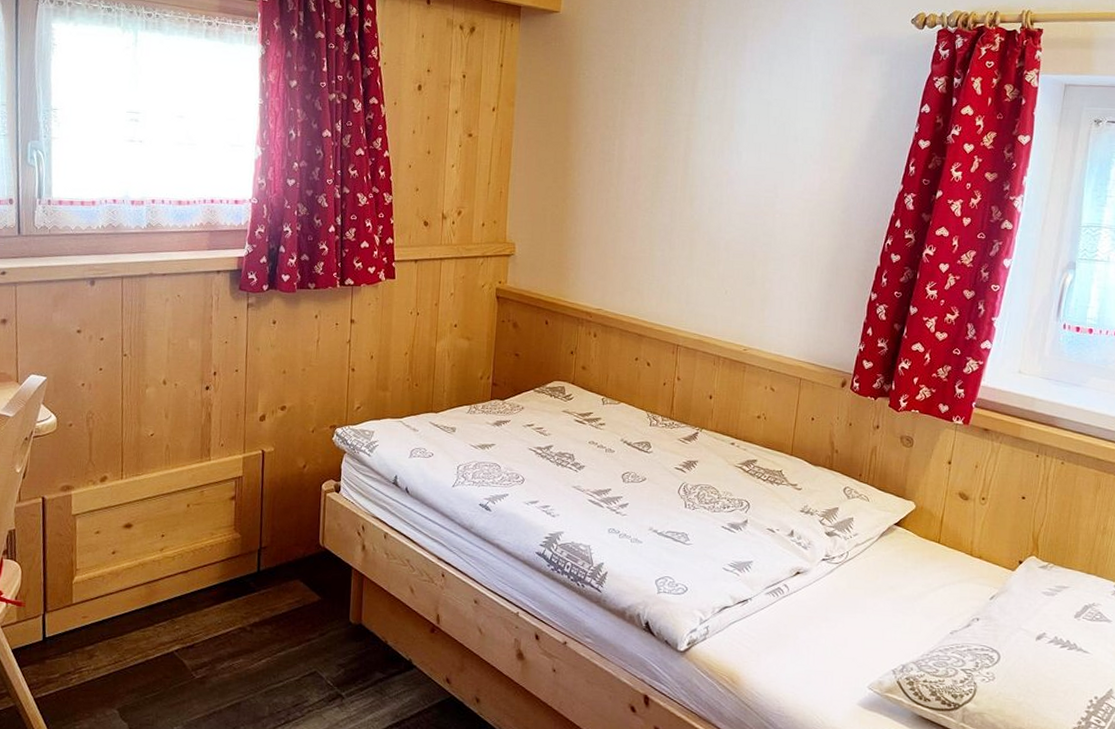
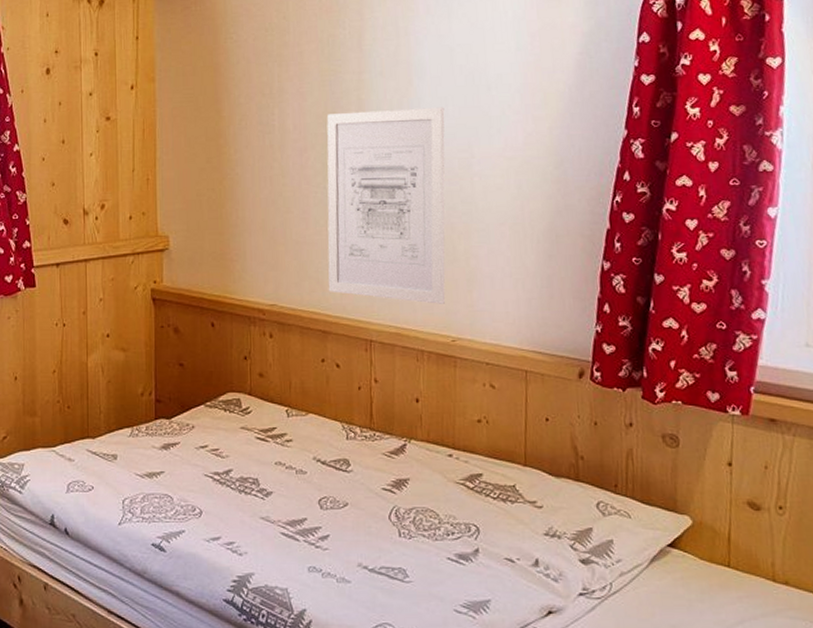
wall art: none [646,149,758,319] -> present [326,107,446,304]

